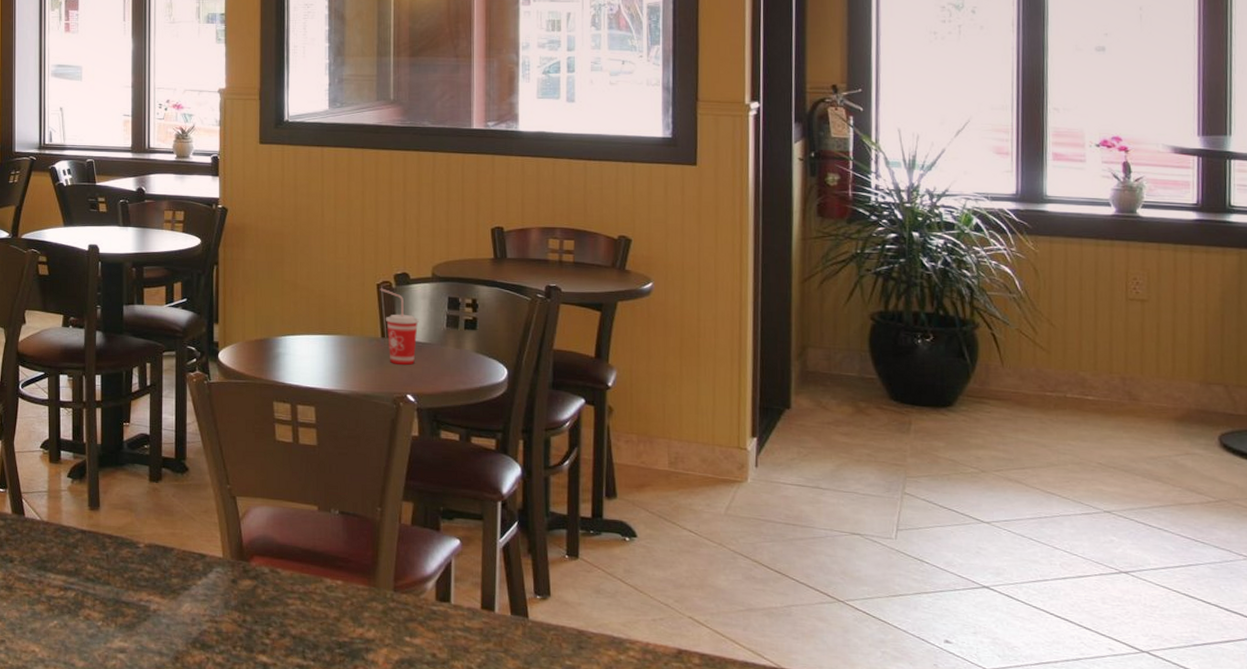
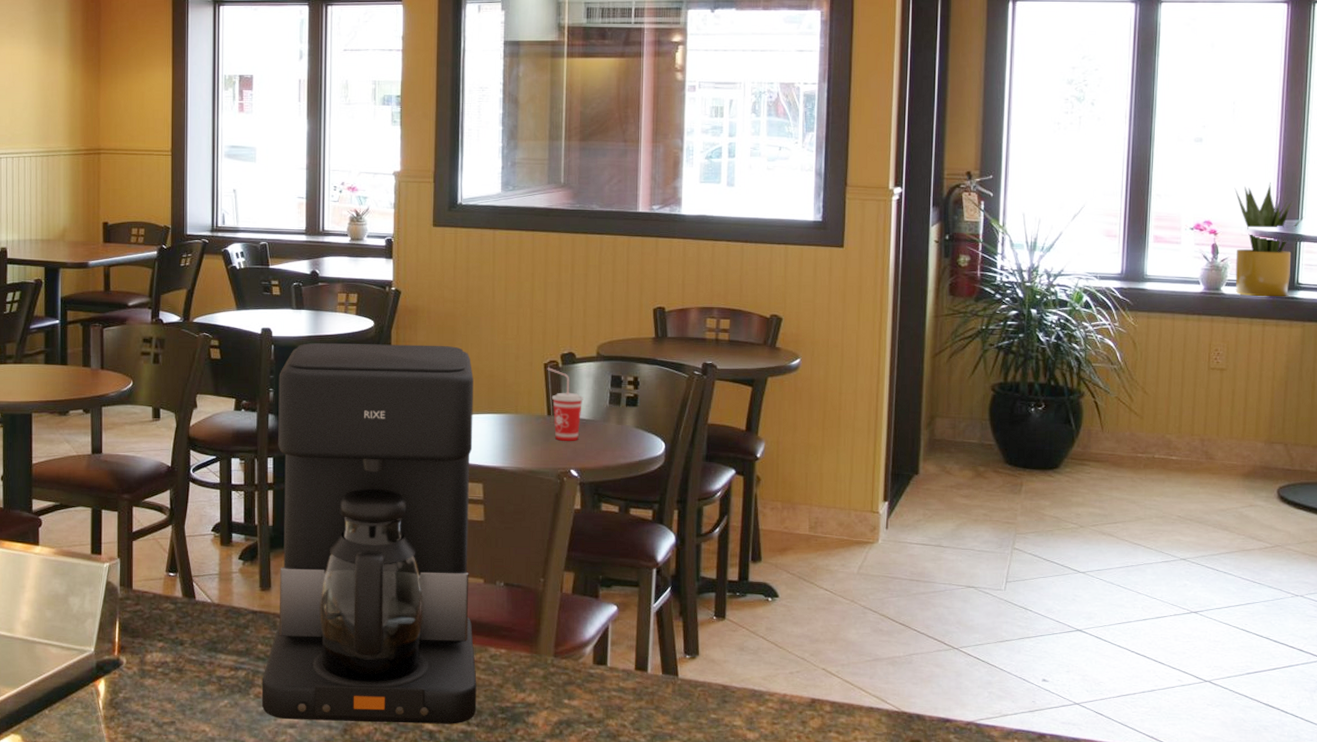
coffee maker: none [91,260,313,658] -> present [261,342,477,724]
planter: none [1146,94,1233,221] -> present [1234,182,1304,297]

